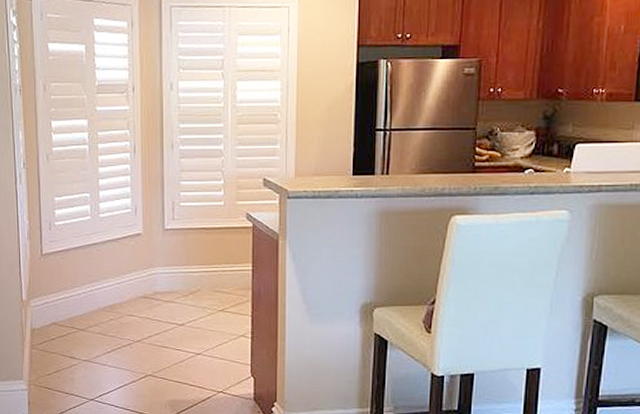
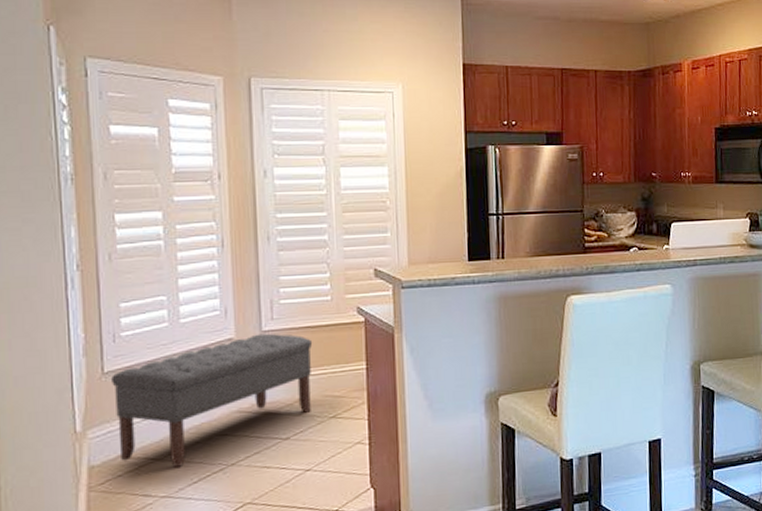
bench: none [48,231,207,338] -> present [111,333,313,467]

